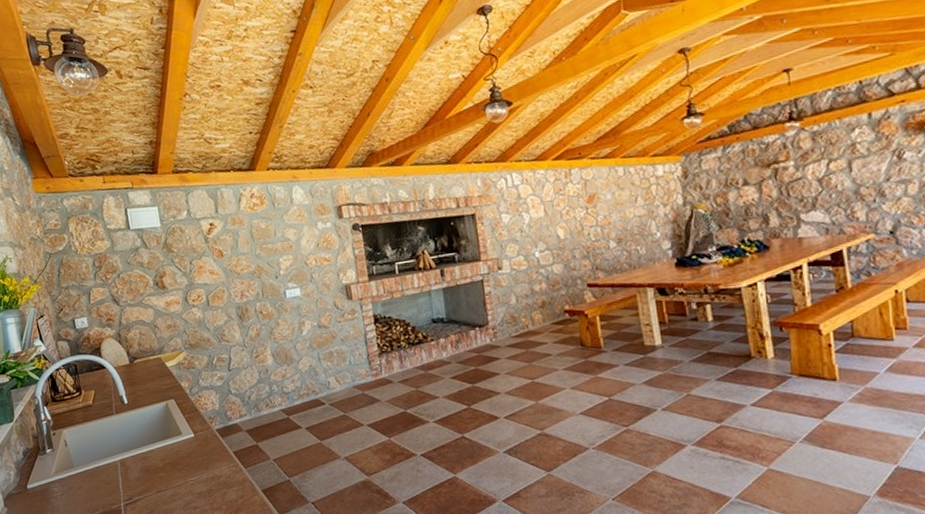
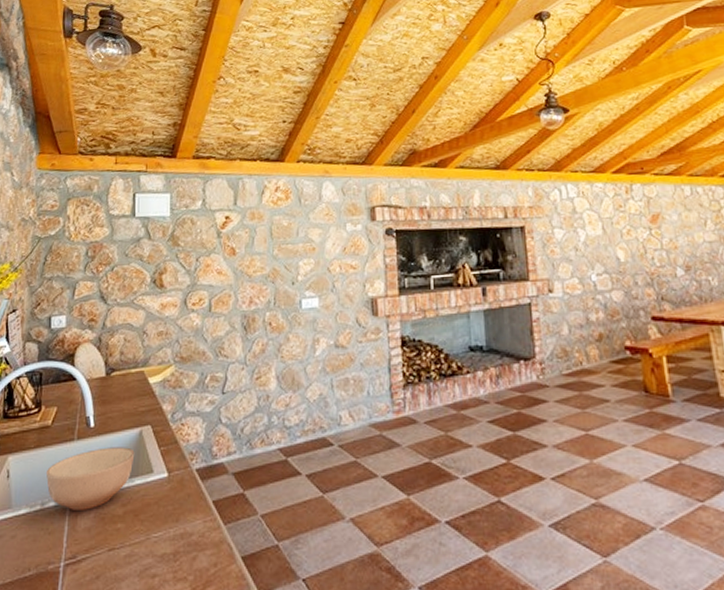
bowl: none [95,417,165,466] -> present [45,447,135,510]

